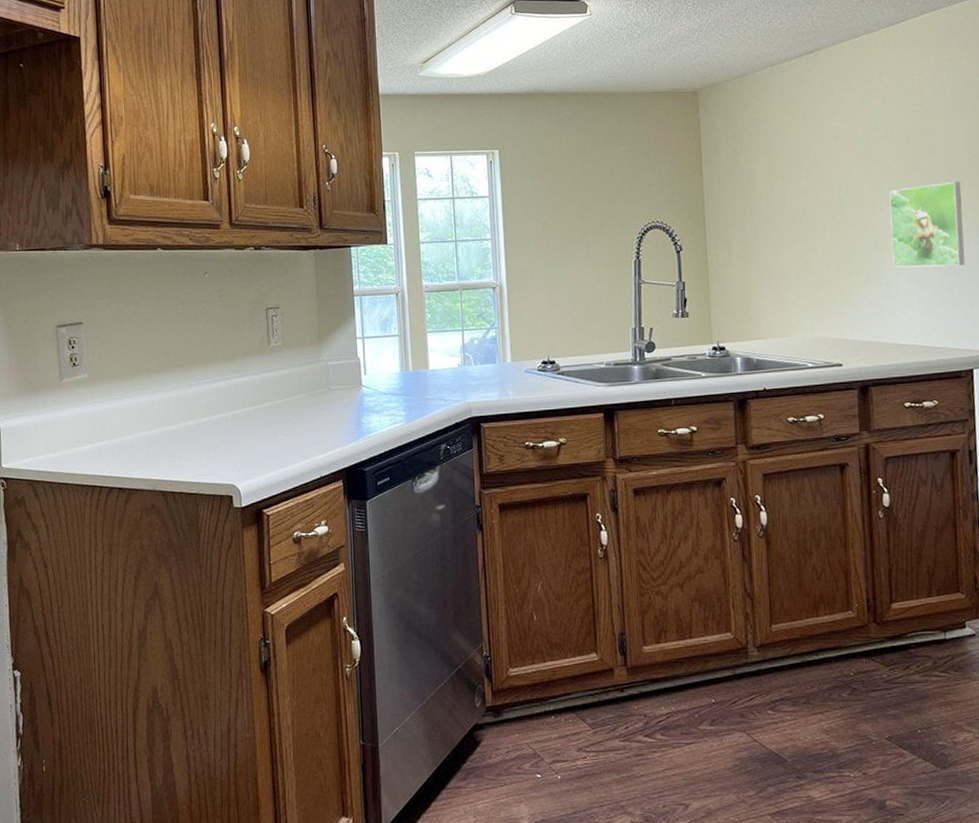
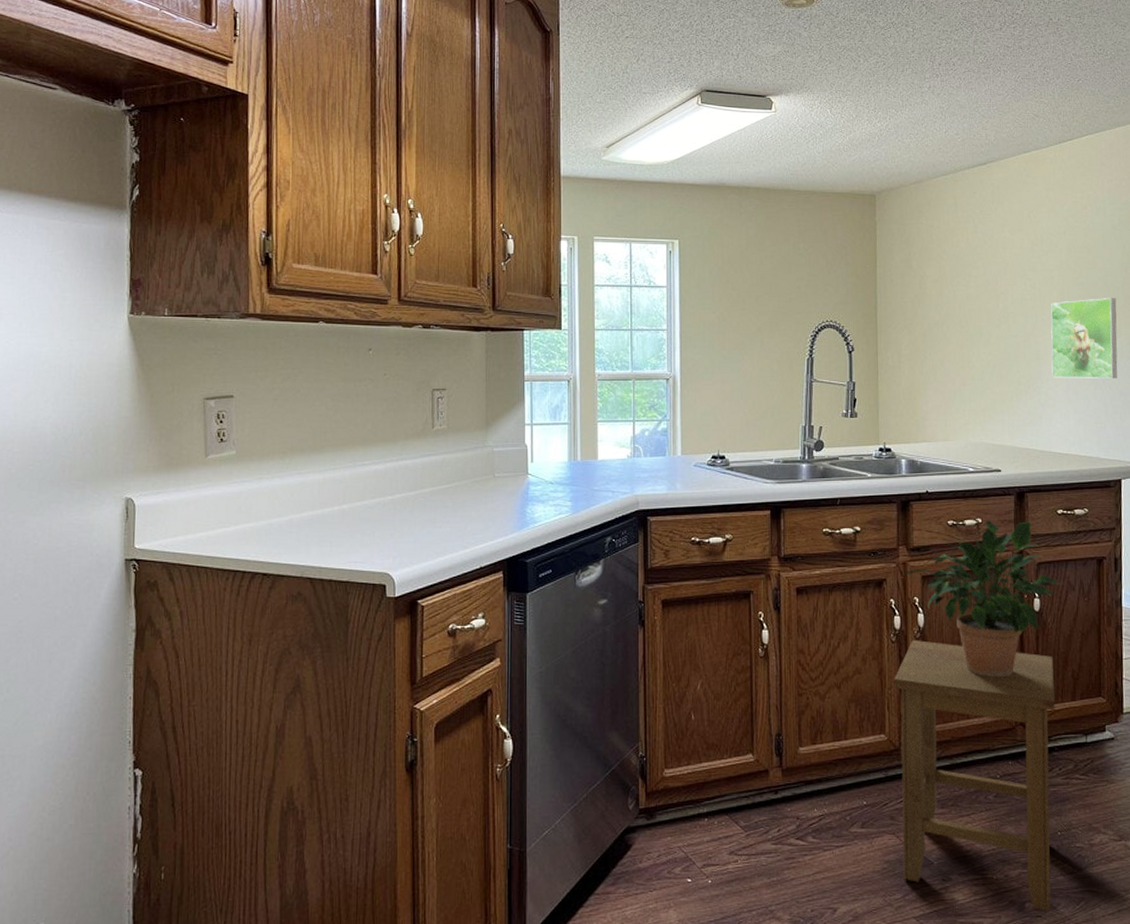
stool: none [738,538,914,810] -> present [894,640,1055,912]
potted plant: none [741,415,913,575] -> present [901,520,1062,678]

